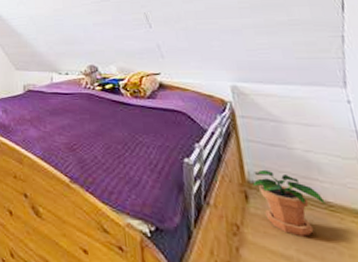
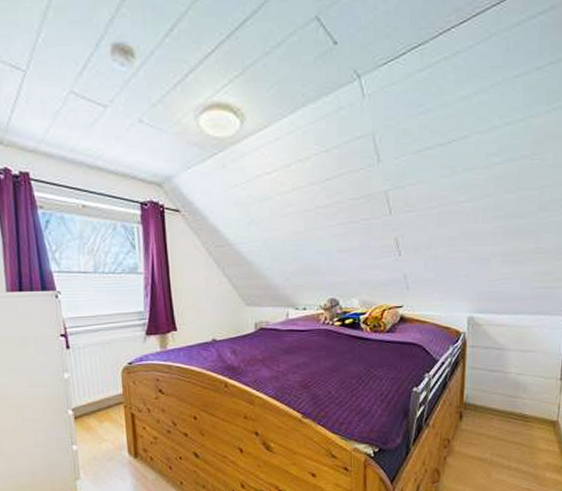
potted plant: present [252,169,326,237] -> none [468,392,522,443]

